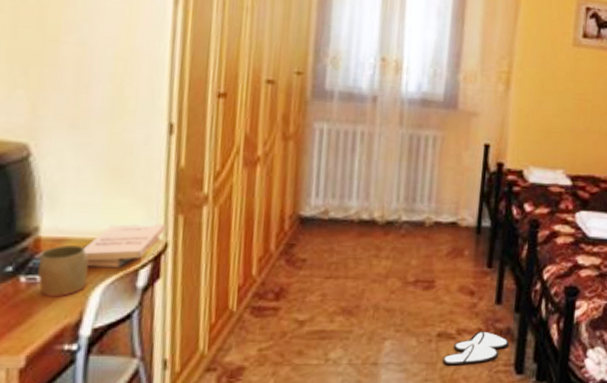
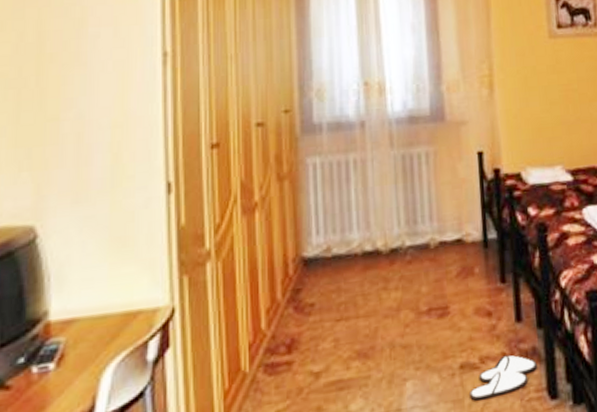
mug: present [37,245,89,296] -> none [48,324,98,384]
books: present [83,223,167,267] -> none [92,287,172,346]

